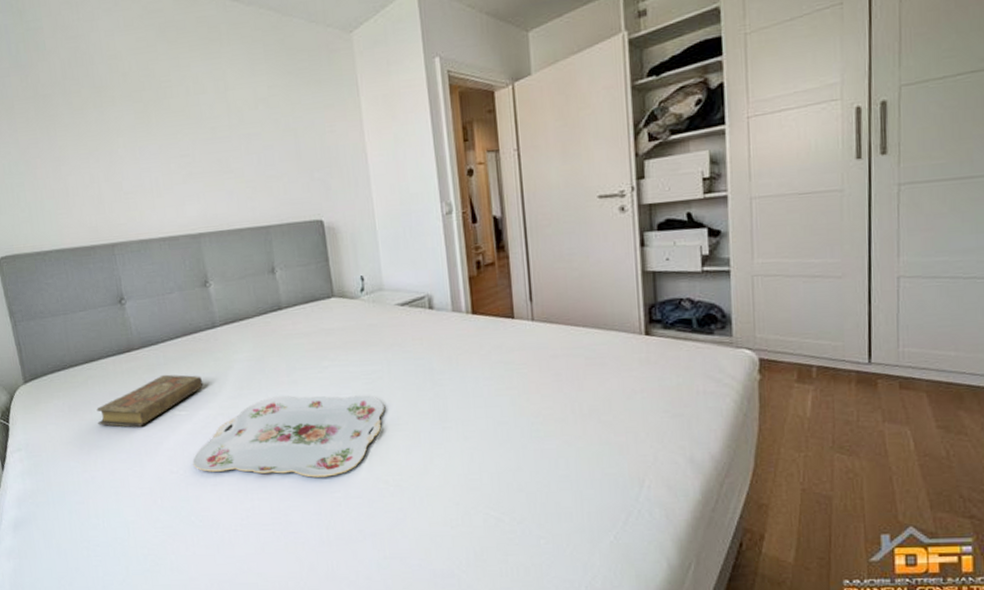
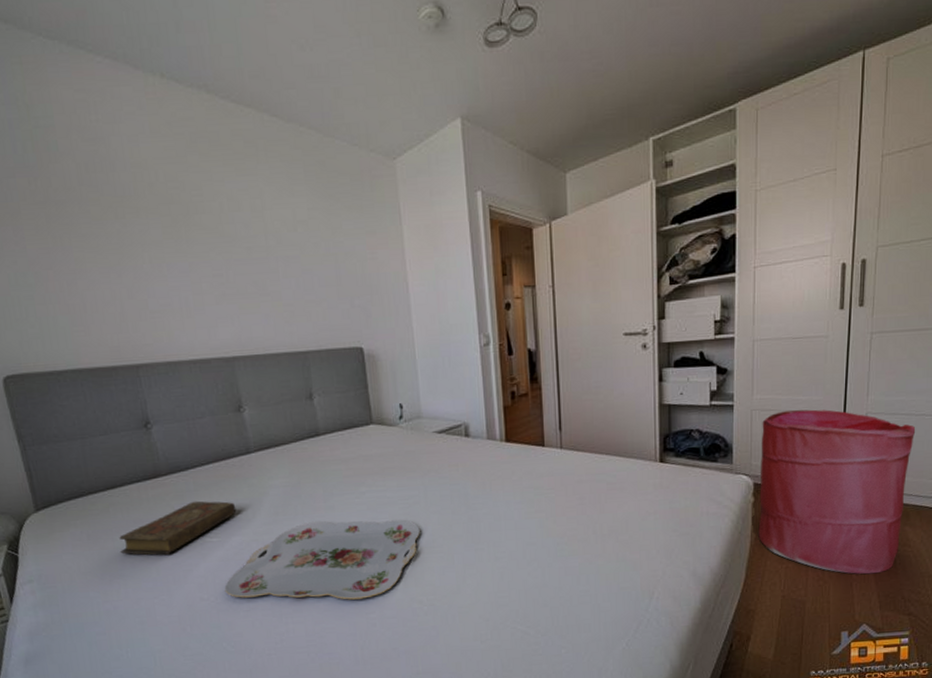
laundry hamper: none [765,274,965,467] -> present [758,409,916,575]

